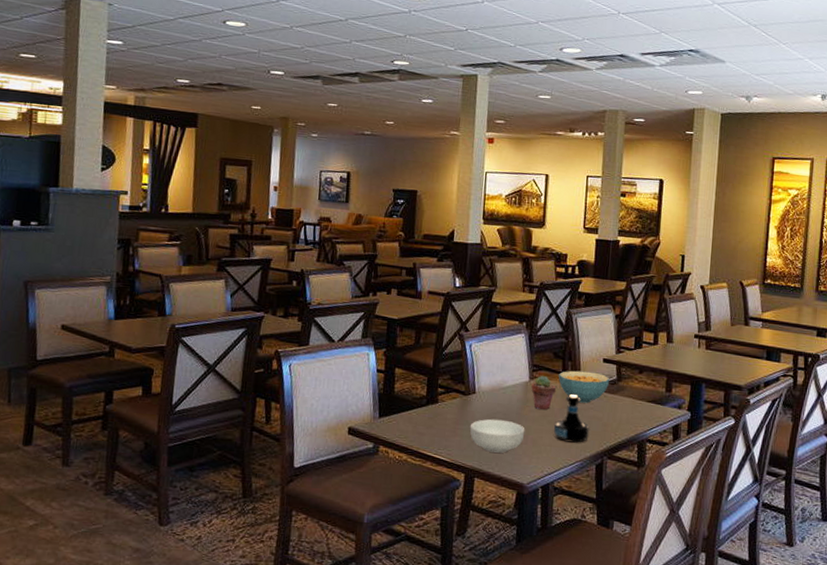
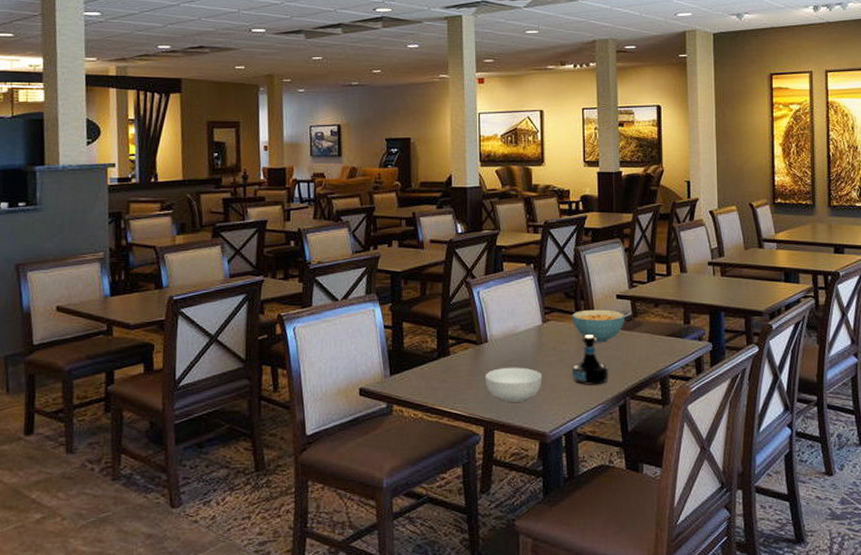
potted succulent: present [531,375,557,410] -> none [545,317,571,353]

